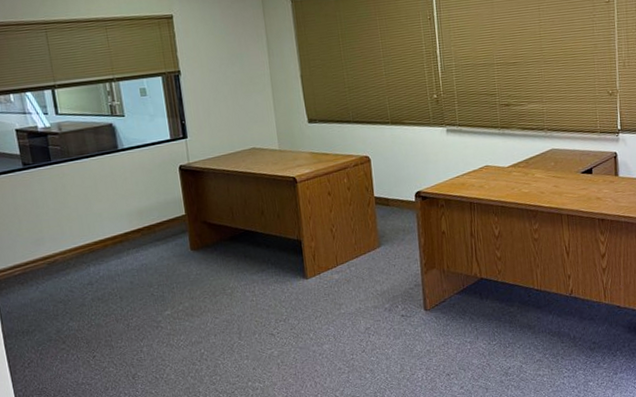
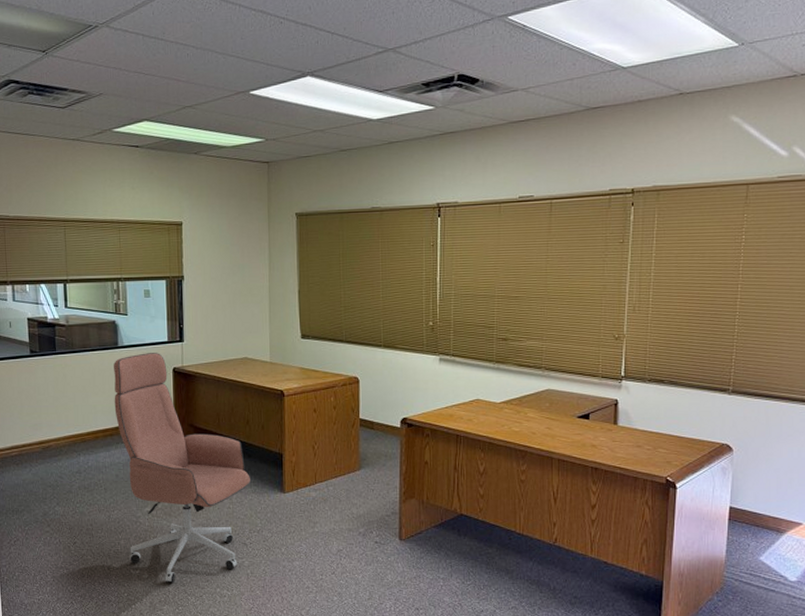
office chair: none [115,152,273,384] -> present [114,353,252,584]

